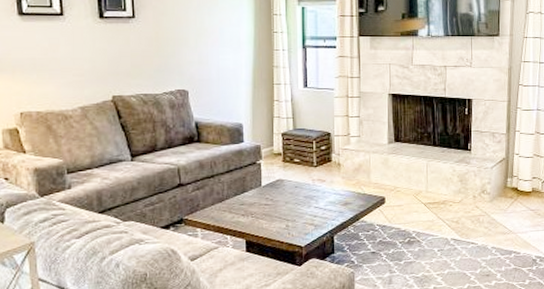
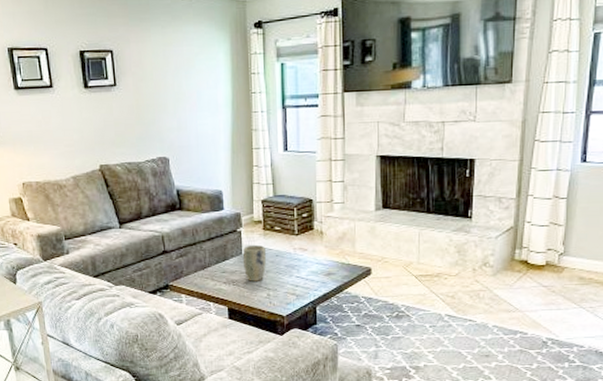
plant pot: none [261,176,285,213] -> present [242,244,266,281]

